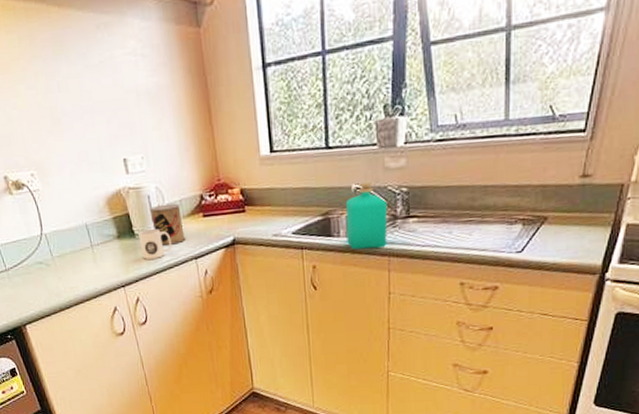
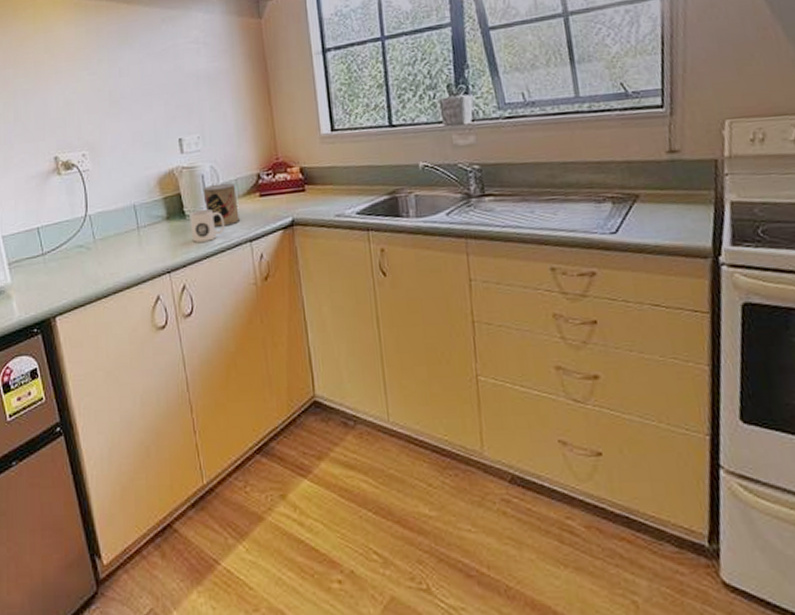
soap bottle: present [345,181,388,250] -> none [413,158,463,231]

